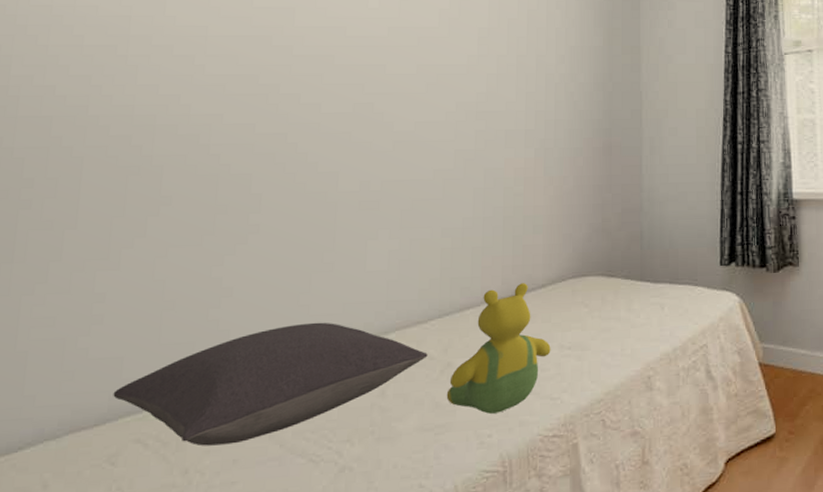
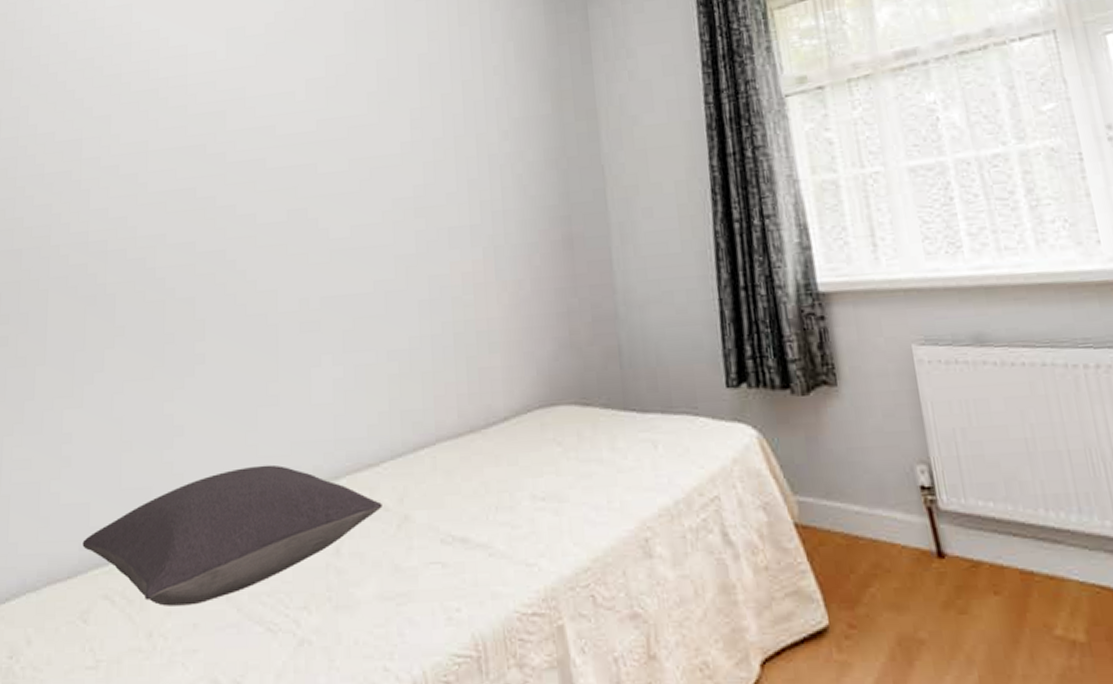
teddy bear: present [446,283,551,414] -> none [406,415,521,581]

